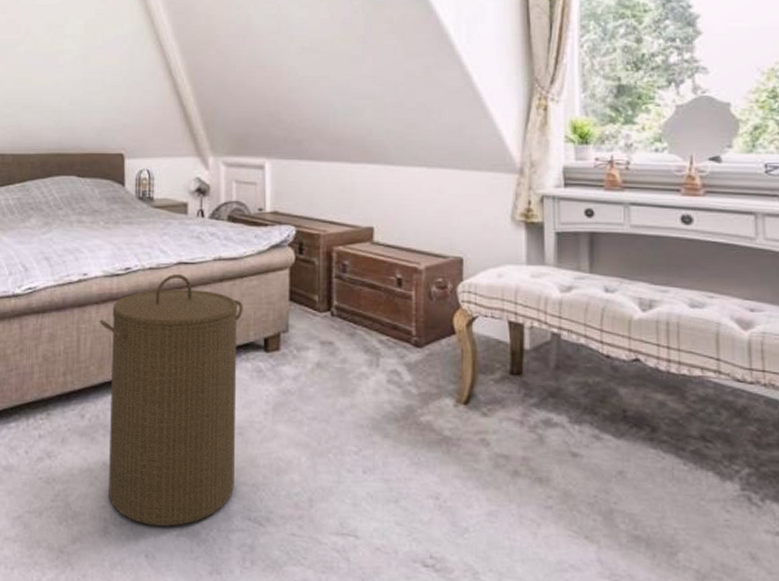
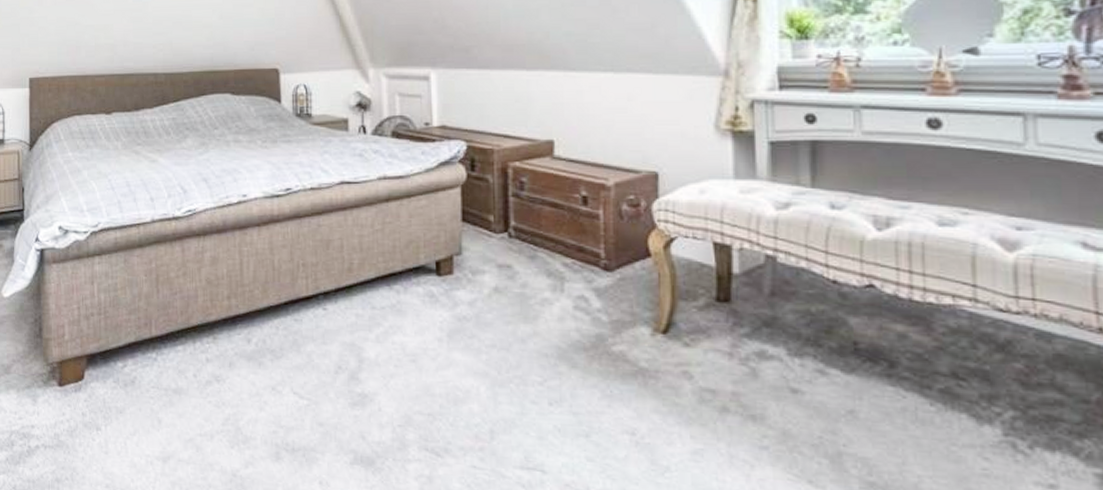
laundry hamper: present [99,274,243,527] -> none [261,194,412,455]

